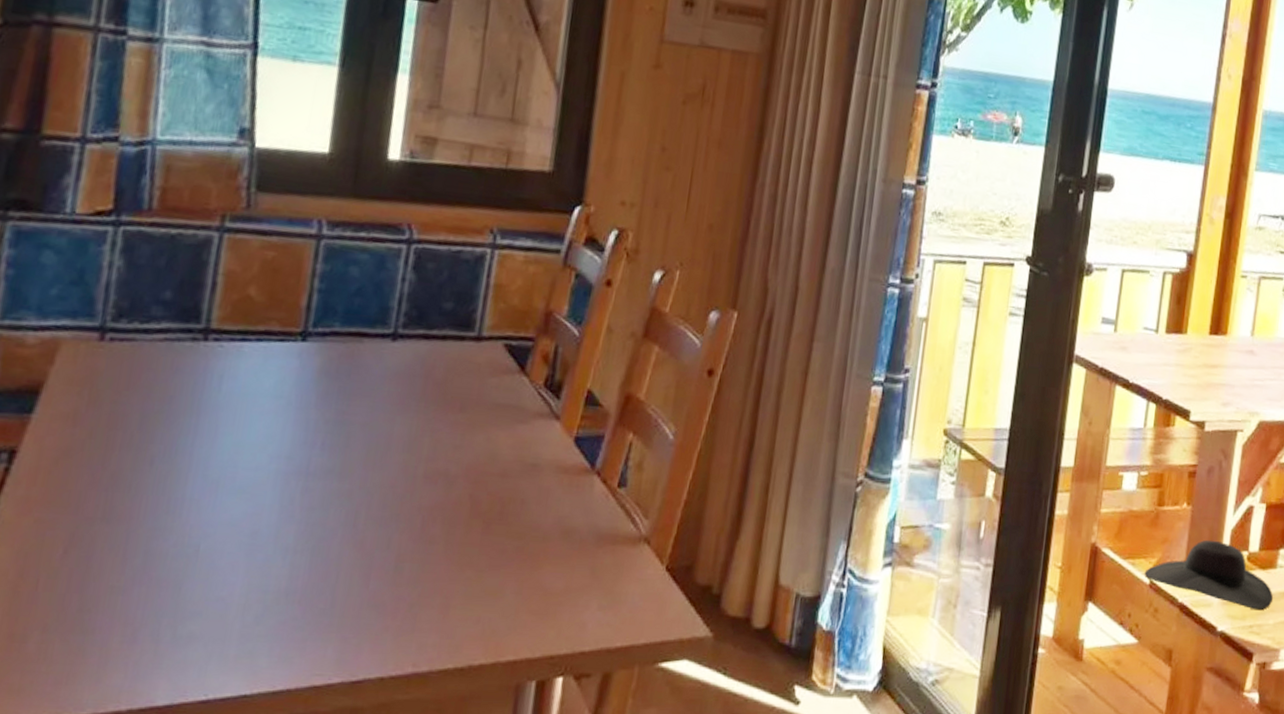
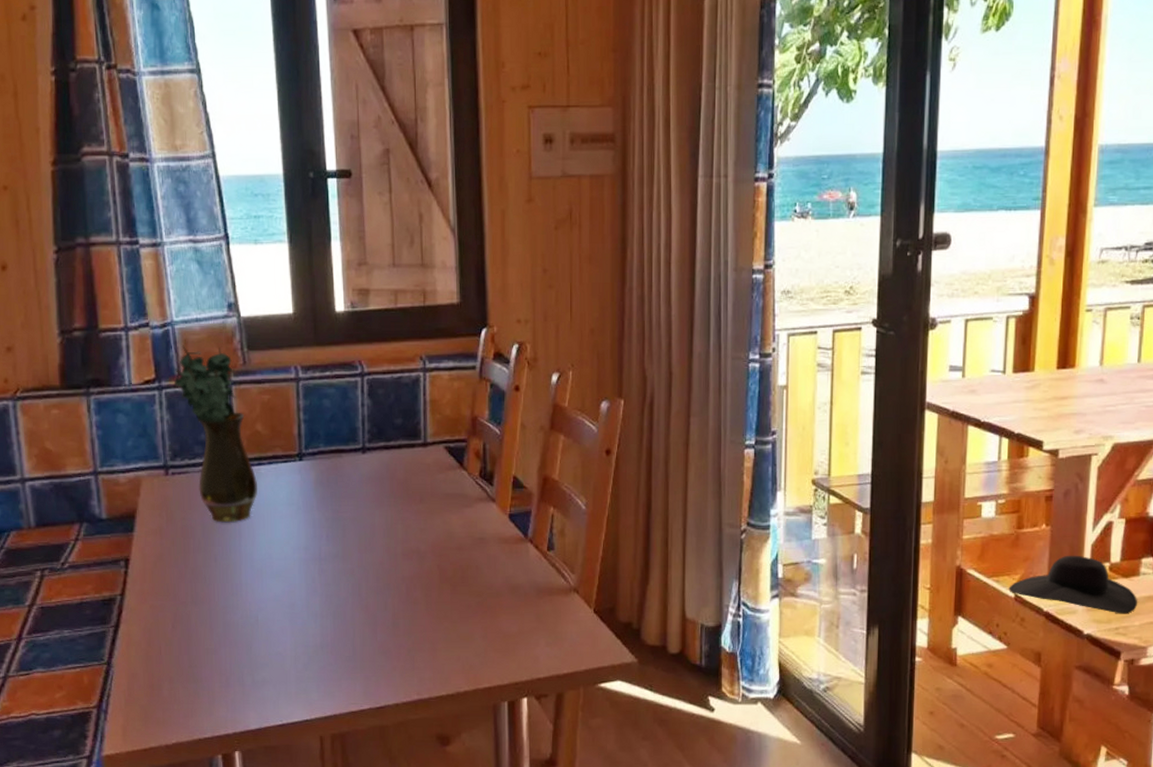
vase: none [138,172,236,413] -> present [173,345,257,522]

